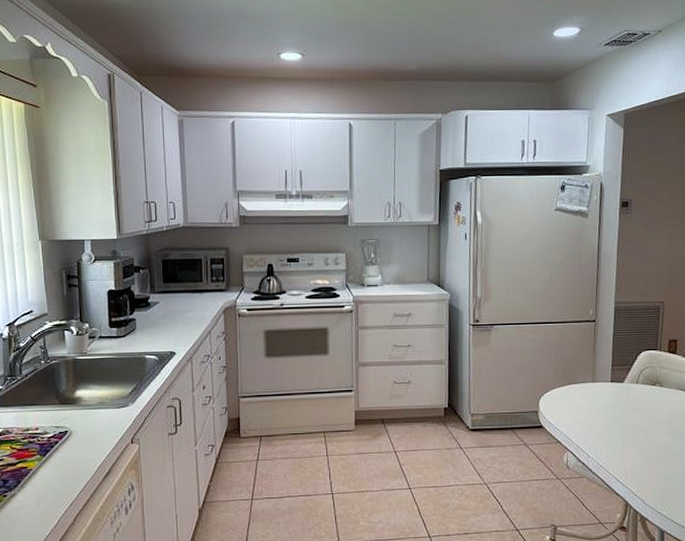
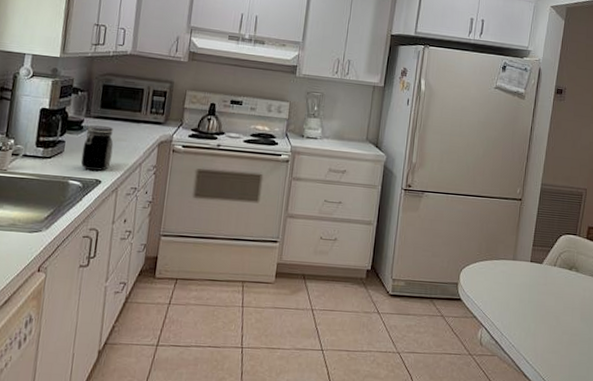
jar: none [153,299,182,343] -> present [80,125,114,171]

